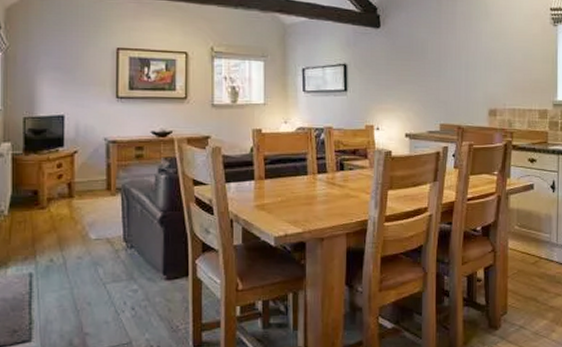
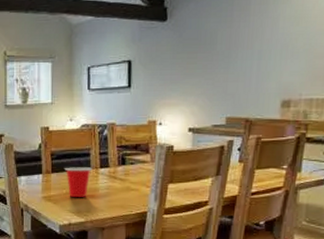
cup: none [279,172,310,205] -> present [65,167,93,197]

